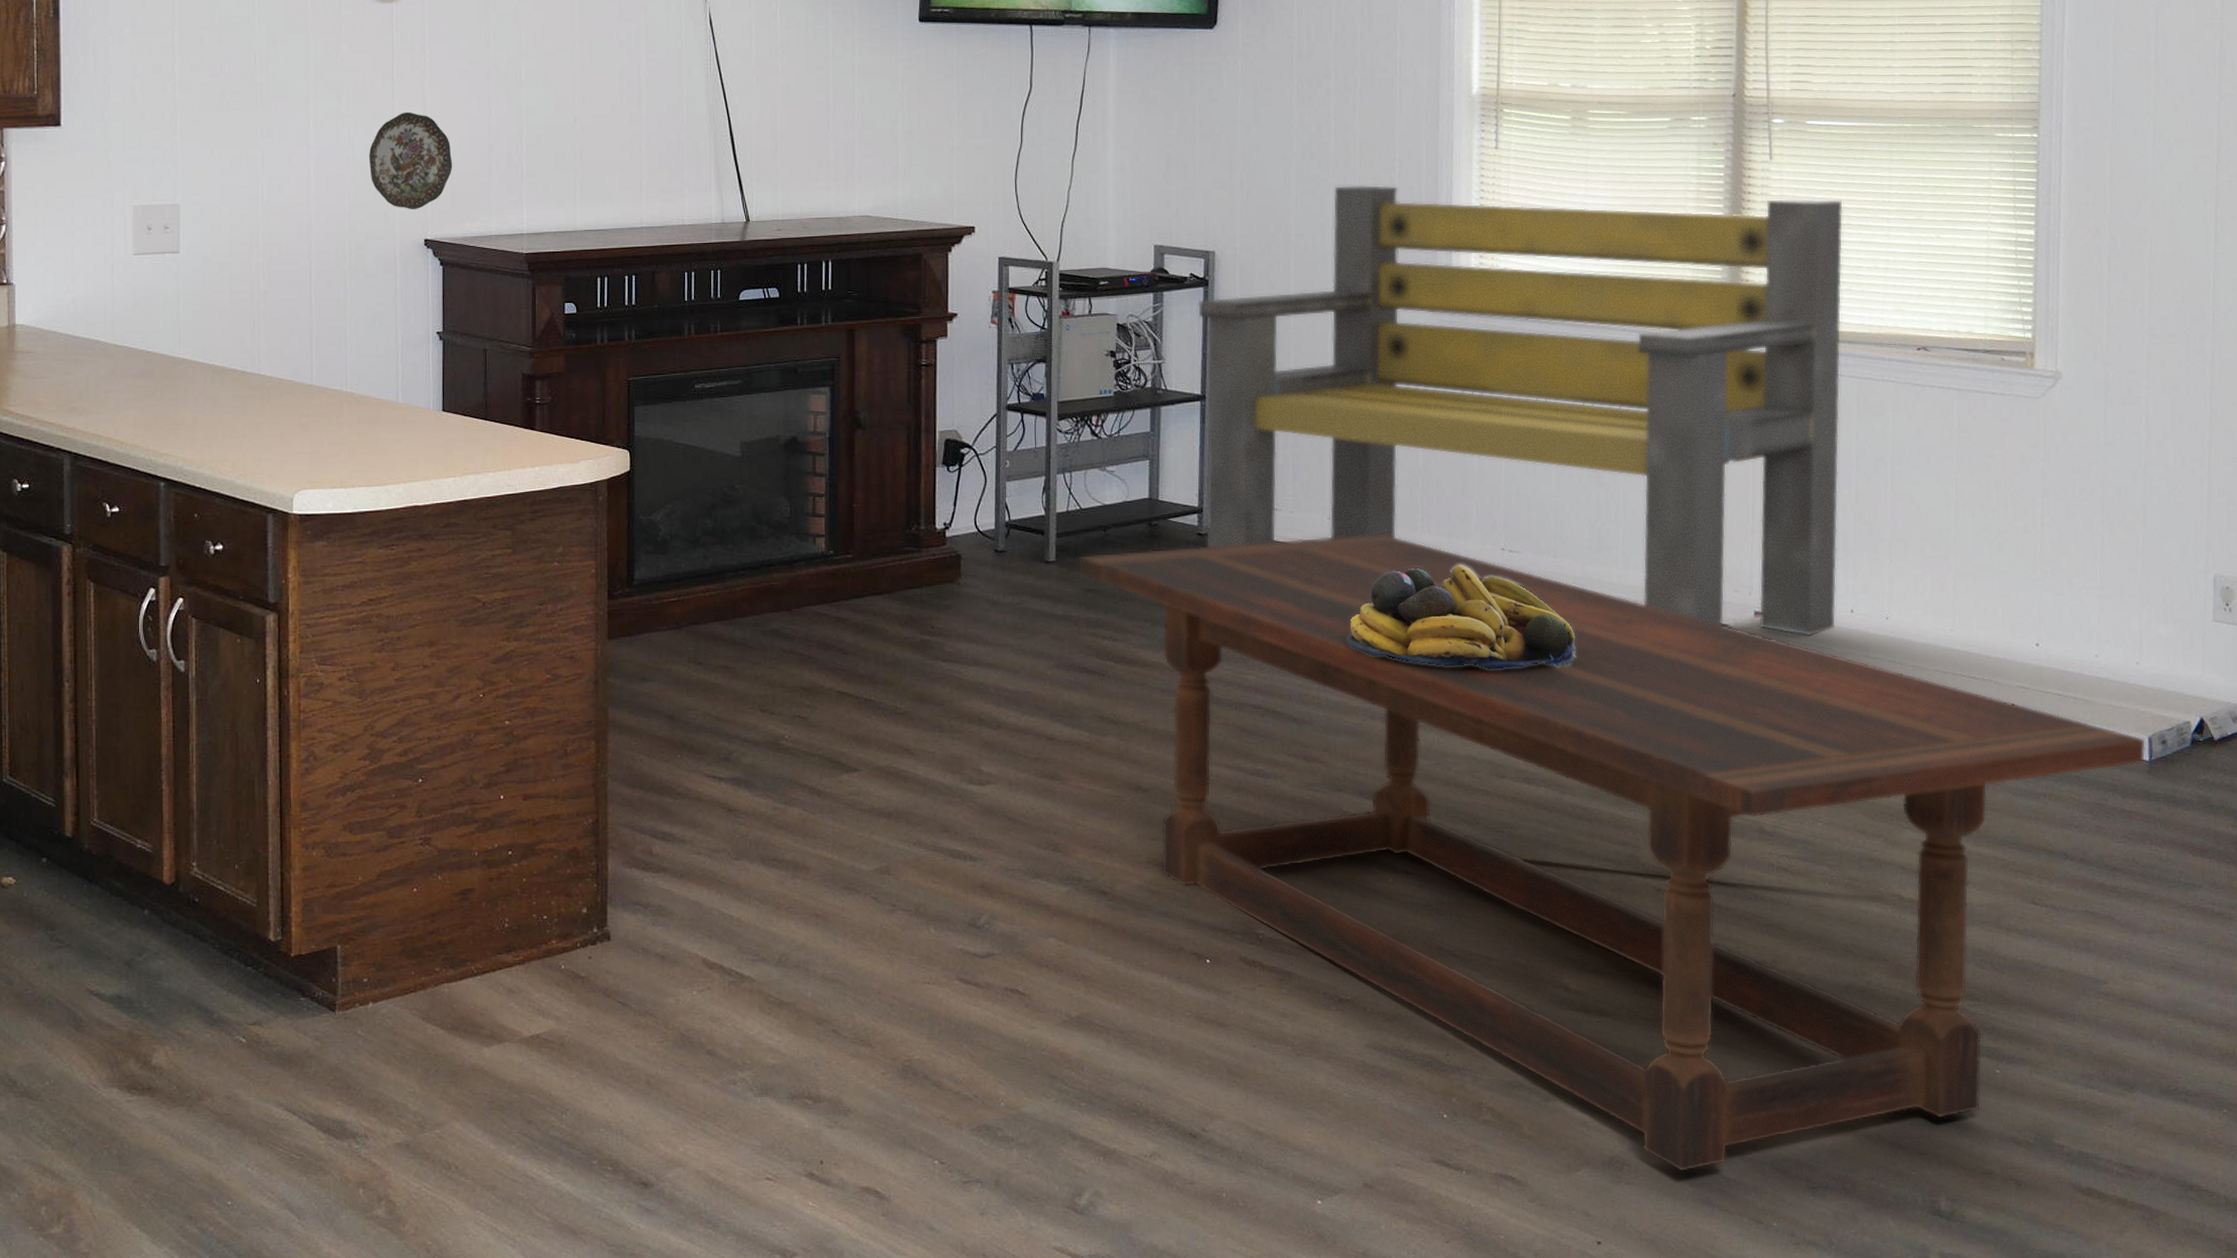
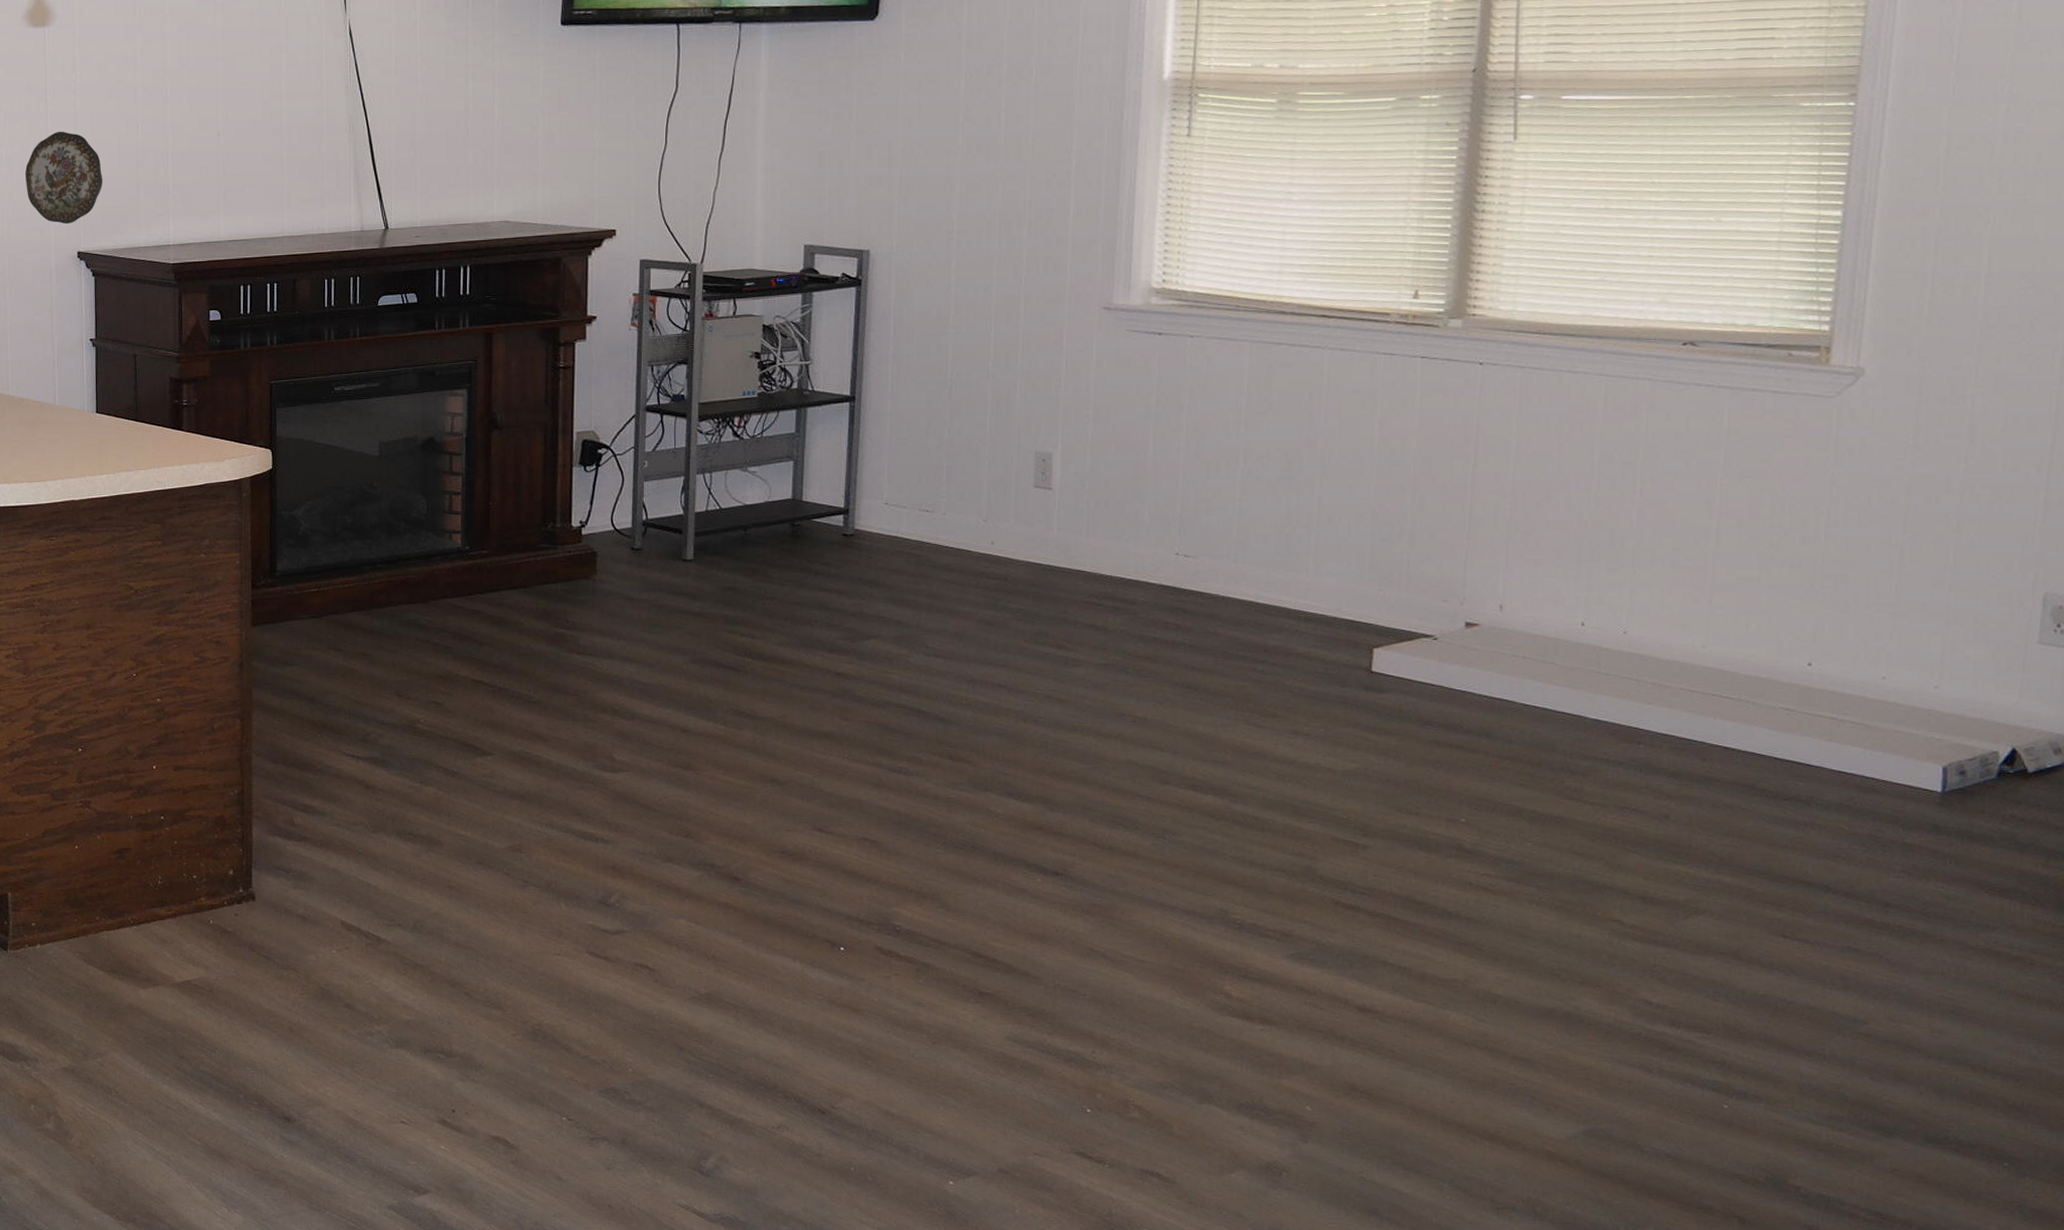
dining table: present [1077,534,2146,1172] -> none [715,537,1938,1182]
bench: present [1198,184,1844,637] -> none [850,177,1601,650]
fruit bowl: present [1347,565,1576,670] -> none [1001,569,1256,676]

